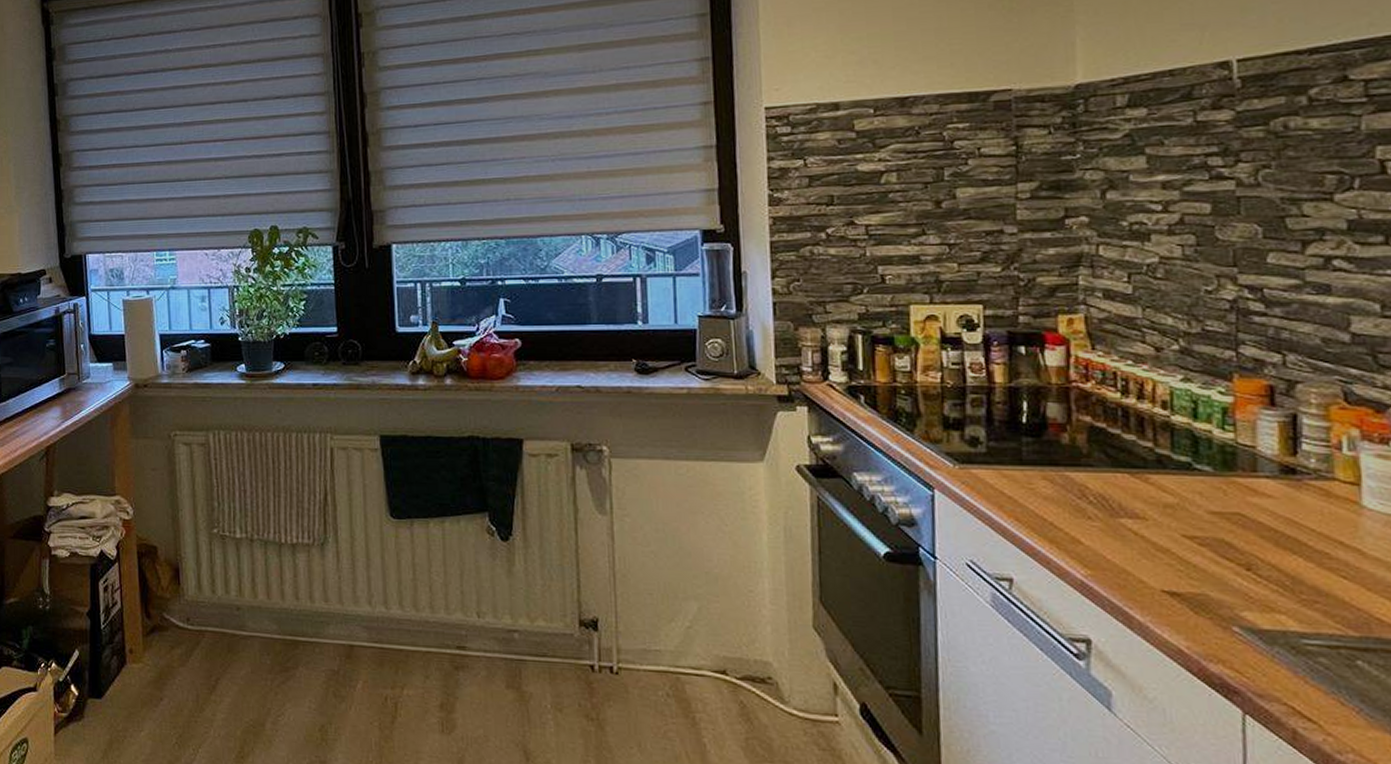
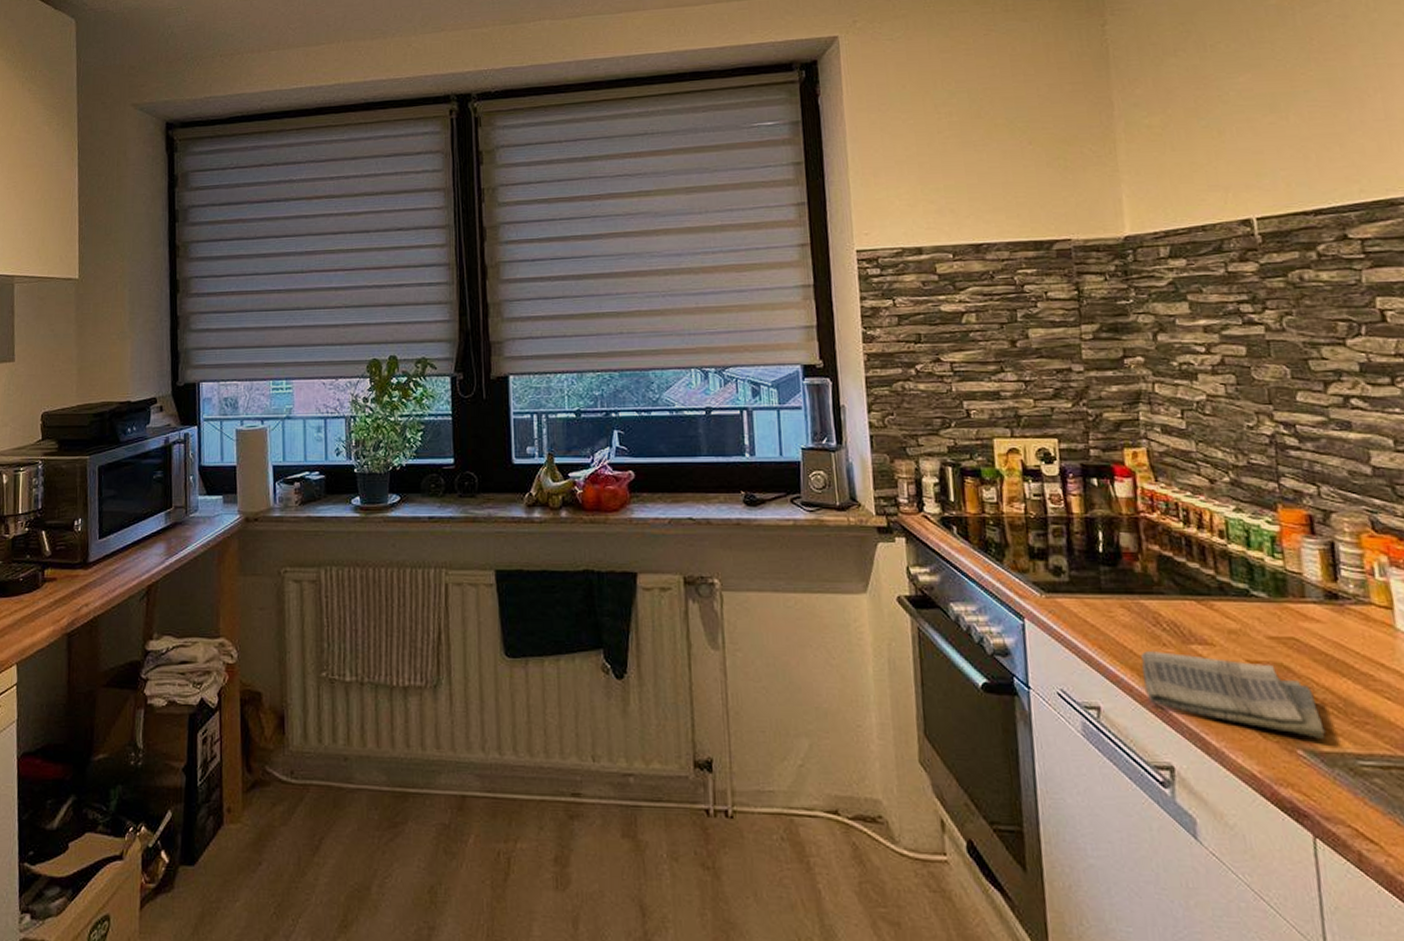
dish towel: none [1062,523,1267,618] -> present [1141,650,1326,740]

